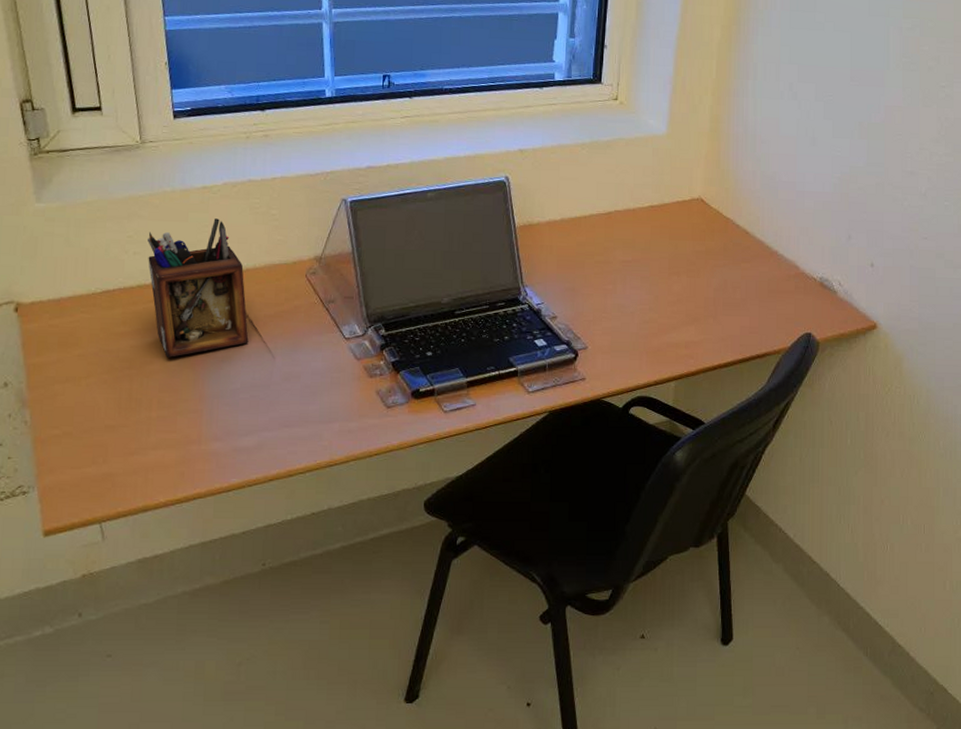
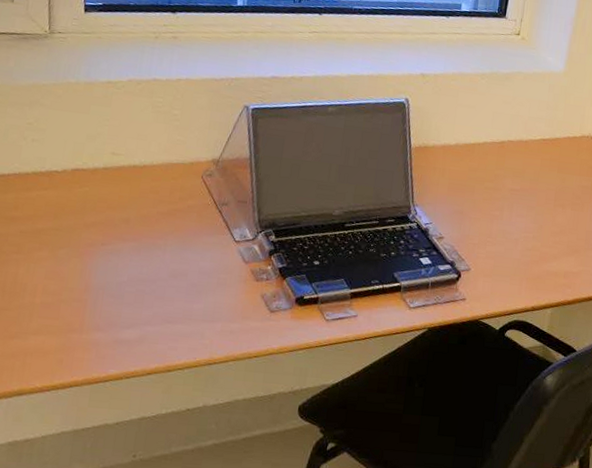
desk organizer: present [146,218,249,358] -> none [45,113,141,246]

